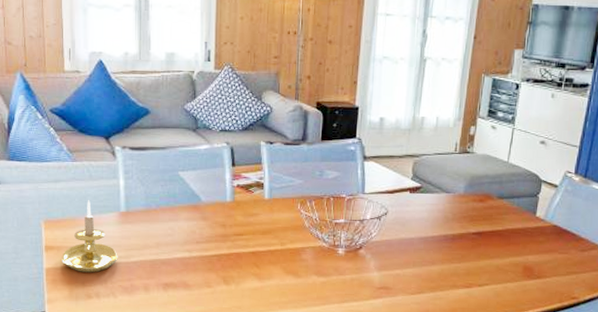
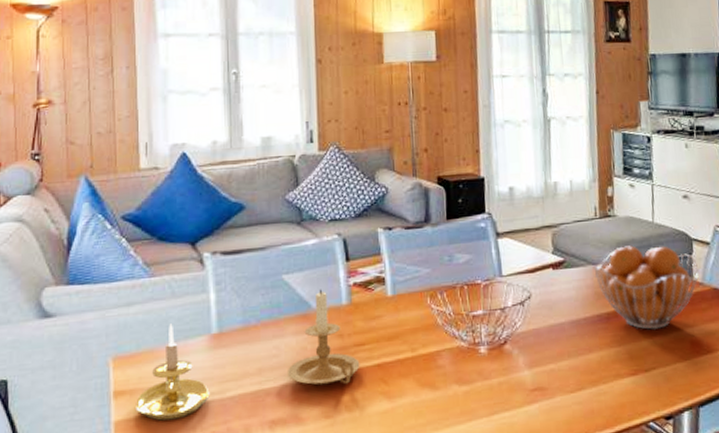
candle holder: none [178,187,238,264] -> present [286,289,360,386]
fruit basket: none [447,180,543,253] -> present [594,245,699,330]

